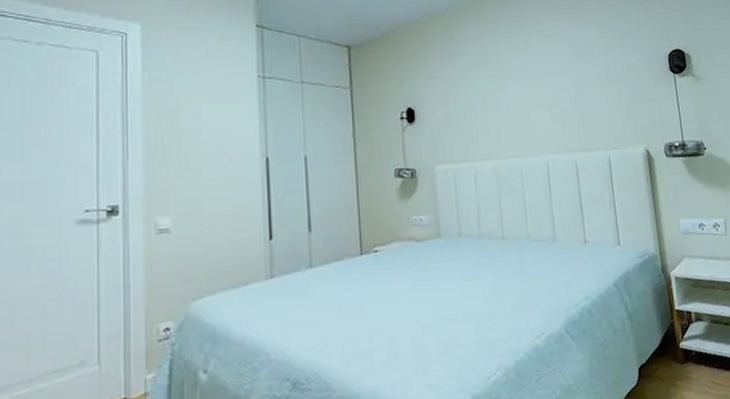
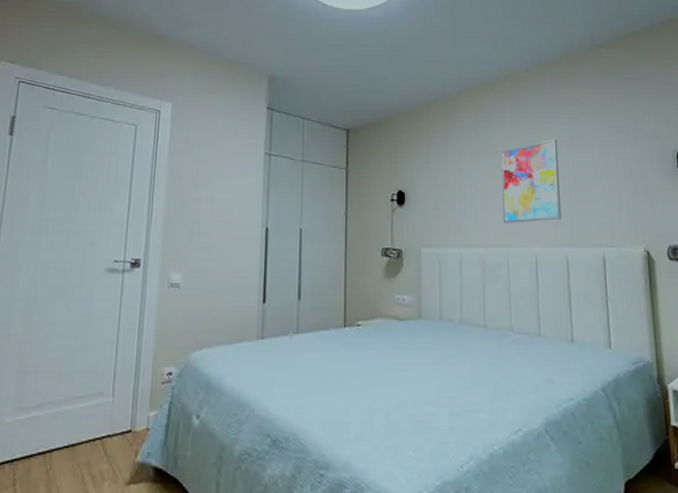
wall art: none [508,46,570,134] -> present [501,138,562,223]

